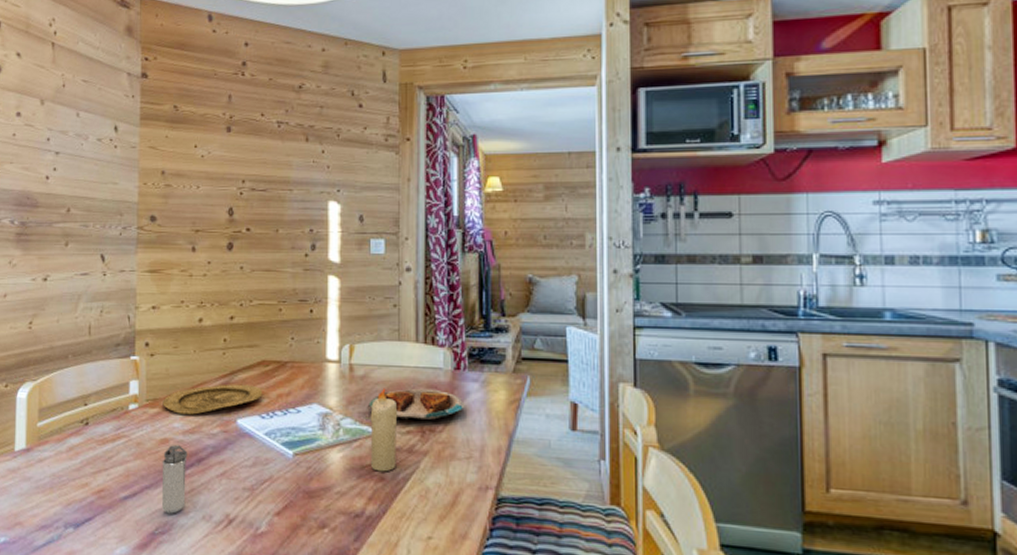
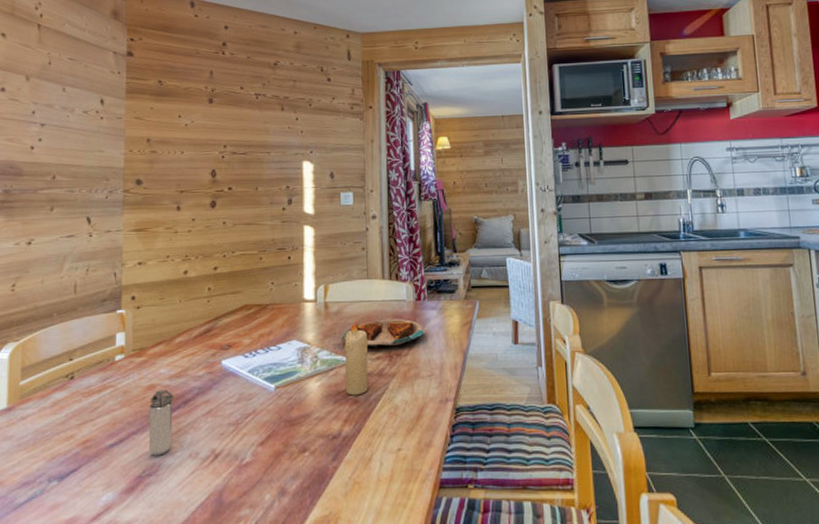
plate: present [163,384,263,415] -> none [149,328,246,360]

